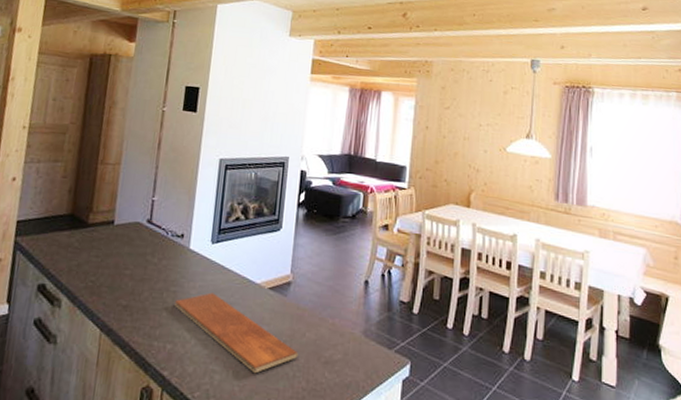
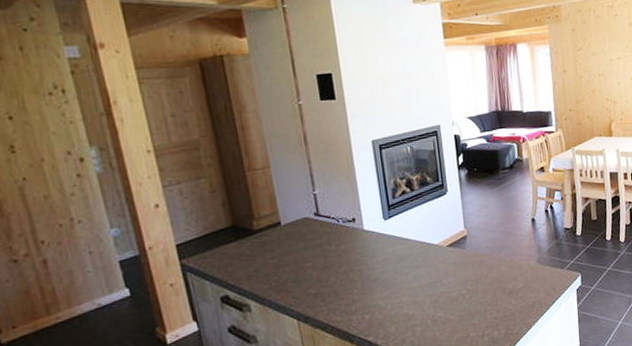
chopping board: present [175,292,299,374] -> none [363,262,486,318]

